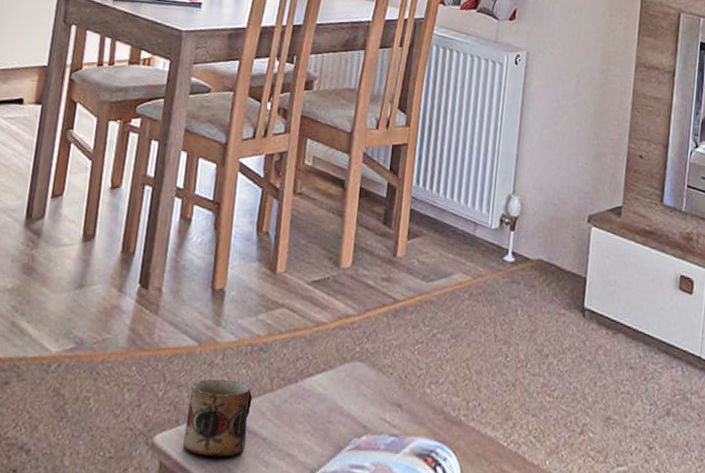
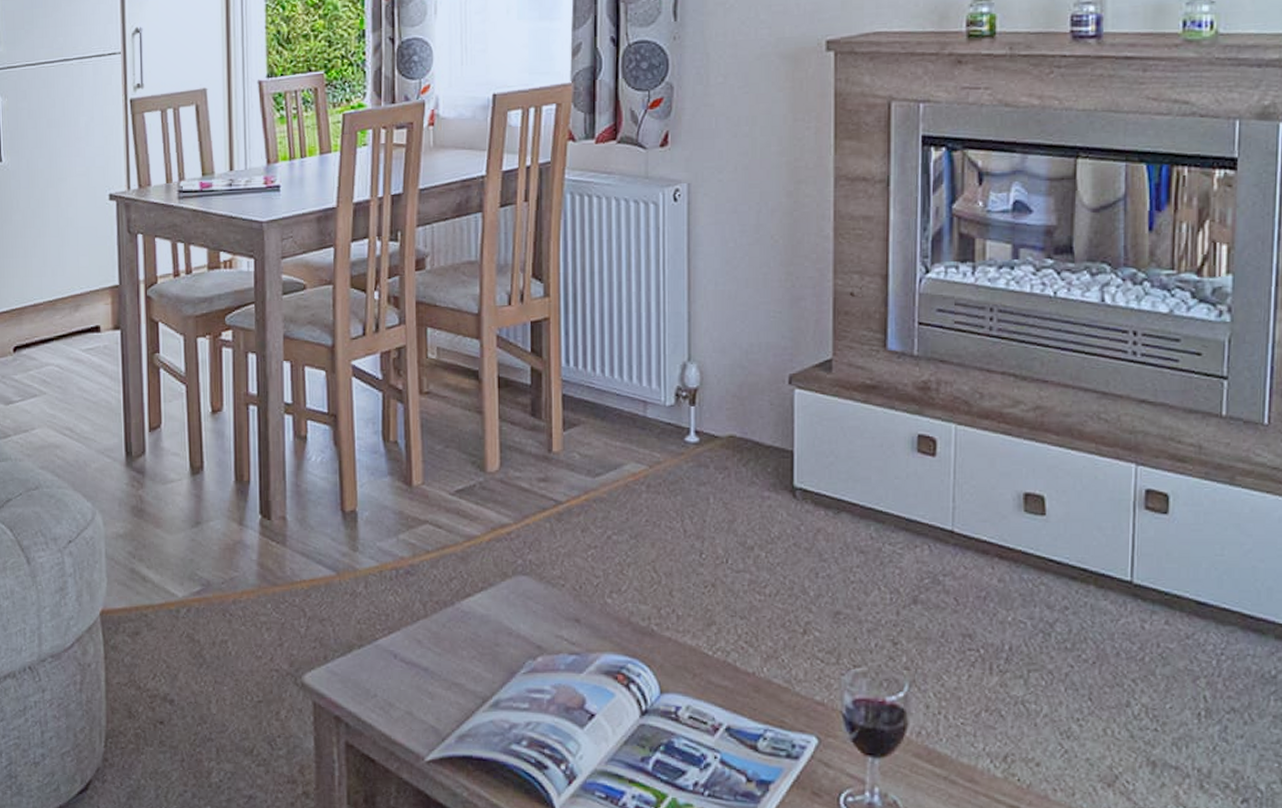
mug: present [183,379,252,457] -> none [335,609,406,692]

